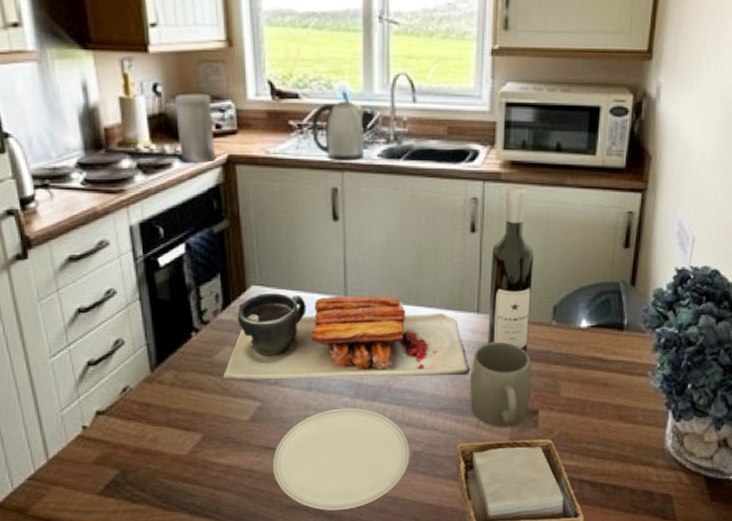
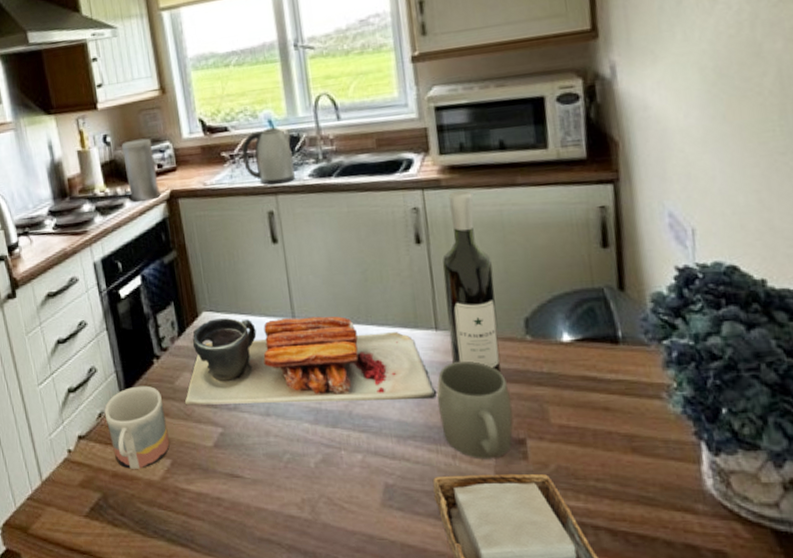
mug: none [130,359,202,444] -> present [104,385,170,469]
plate: present [273,407,410,511] -> none [240,434,382,548]

